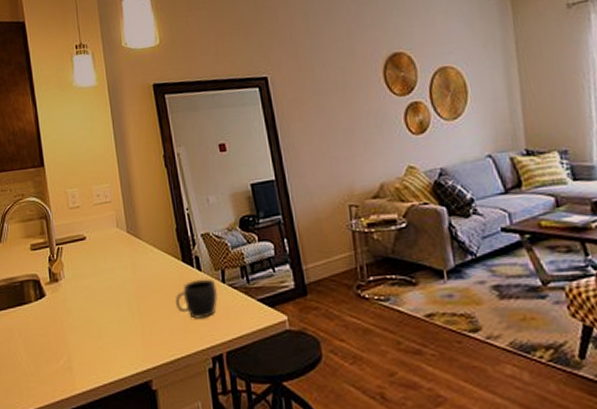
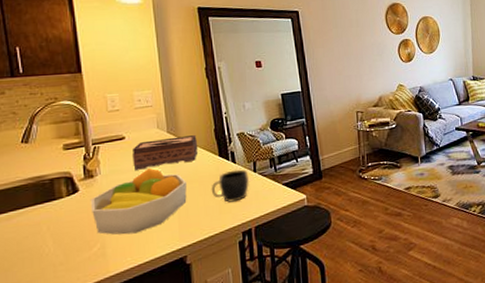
fruit bowl: none [56,273,150,348] -> present [90,167,187,235]
tissue box: none [93,236,160,275] -> present [132,135,198,170]

